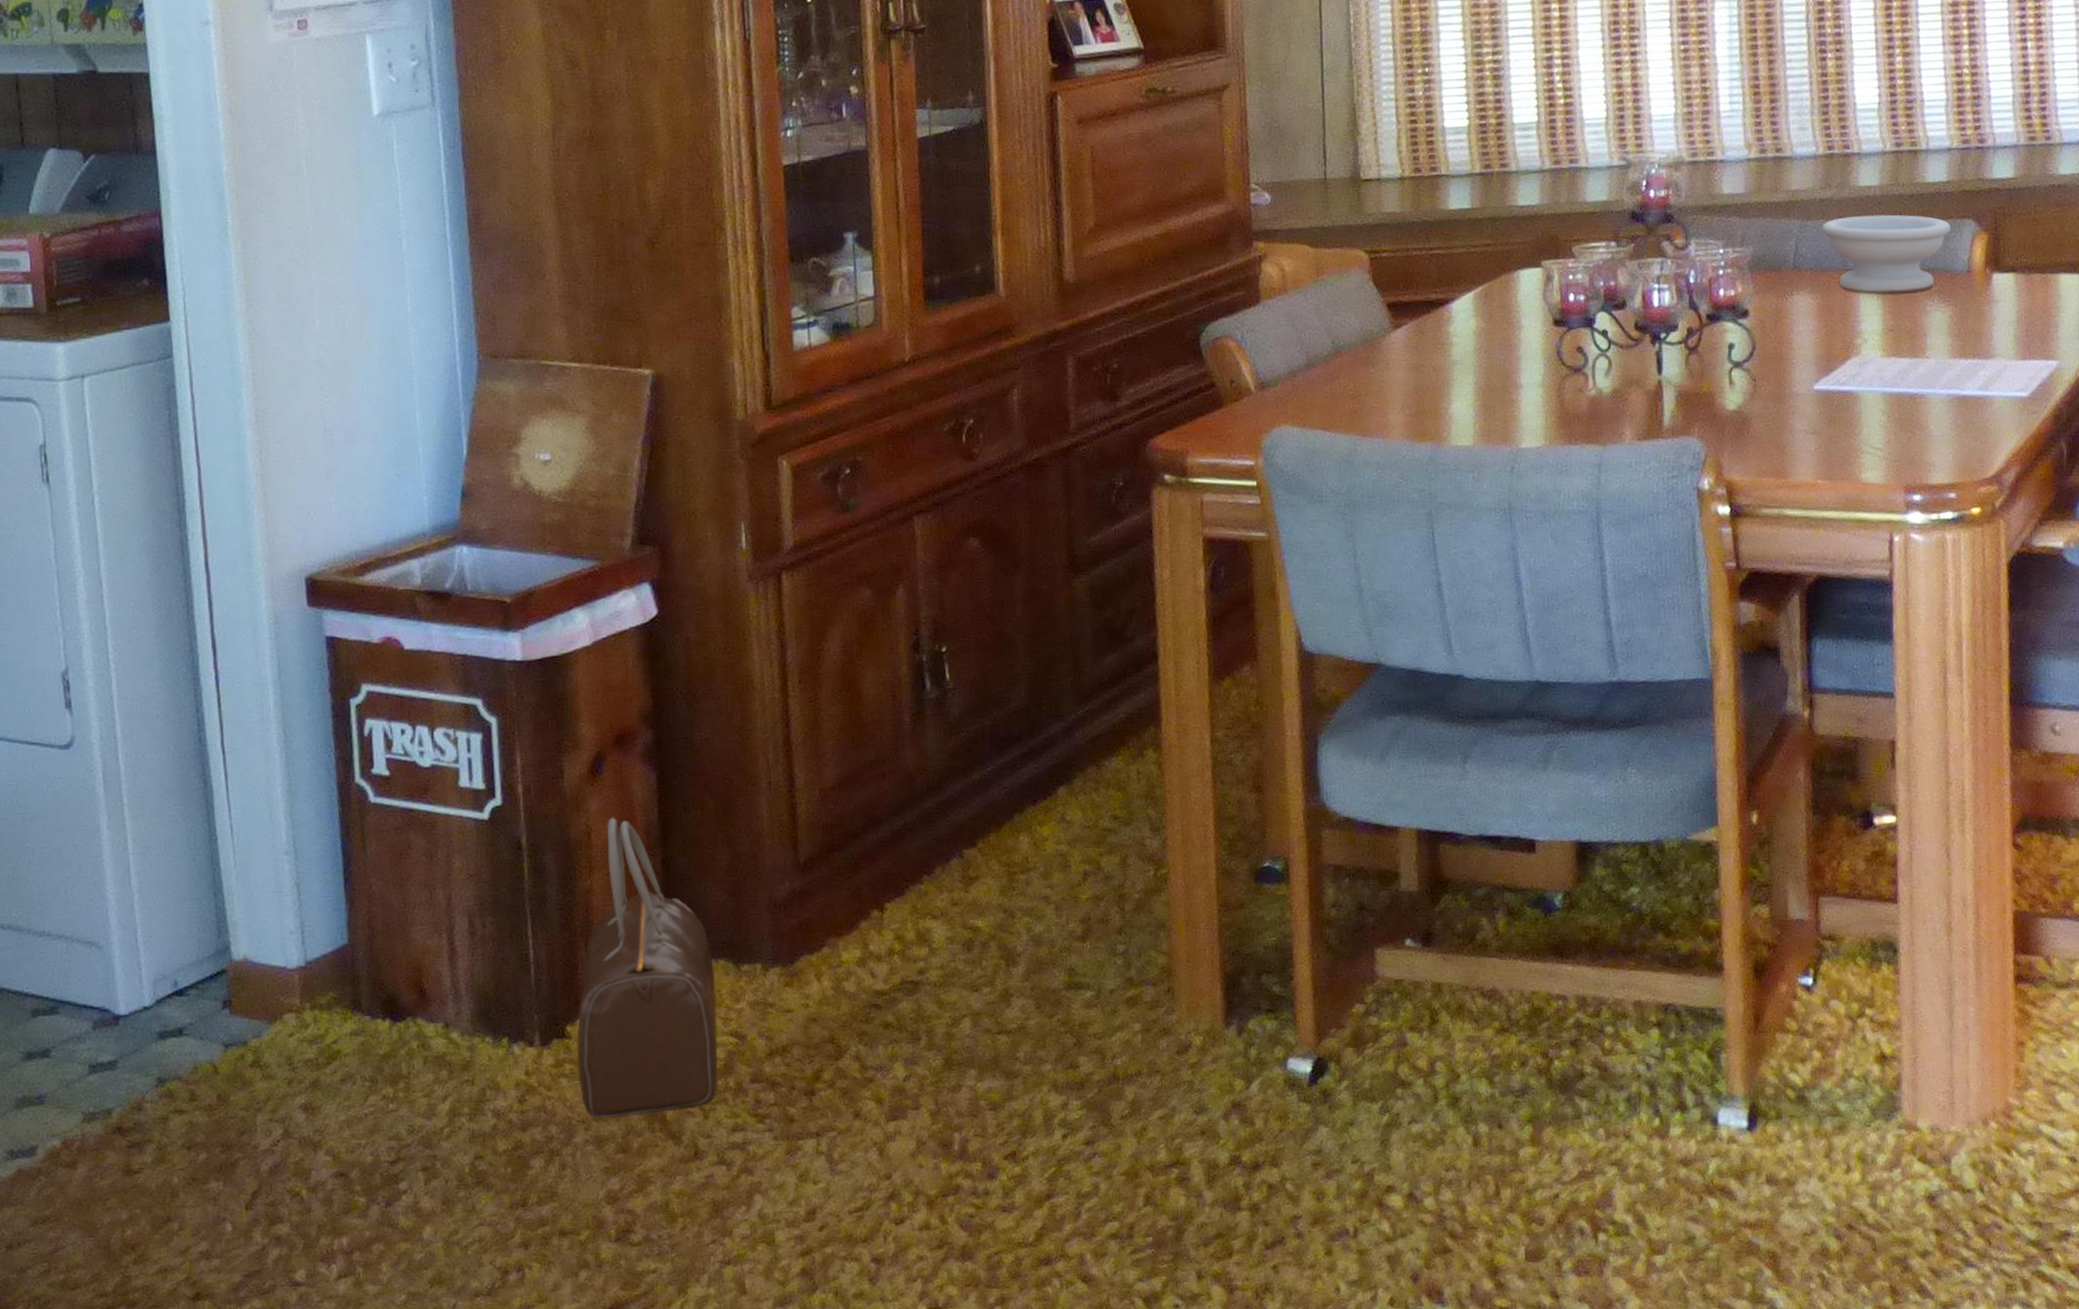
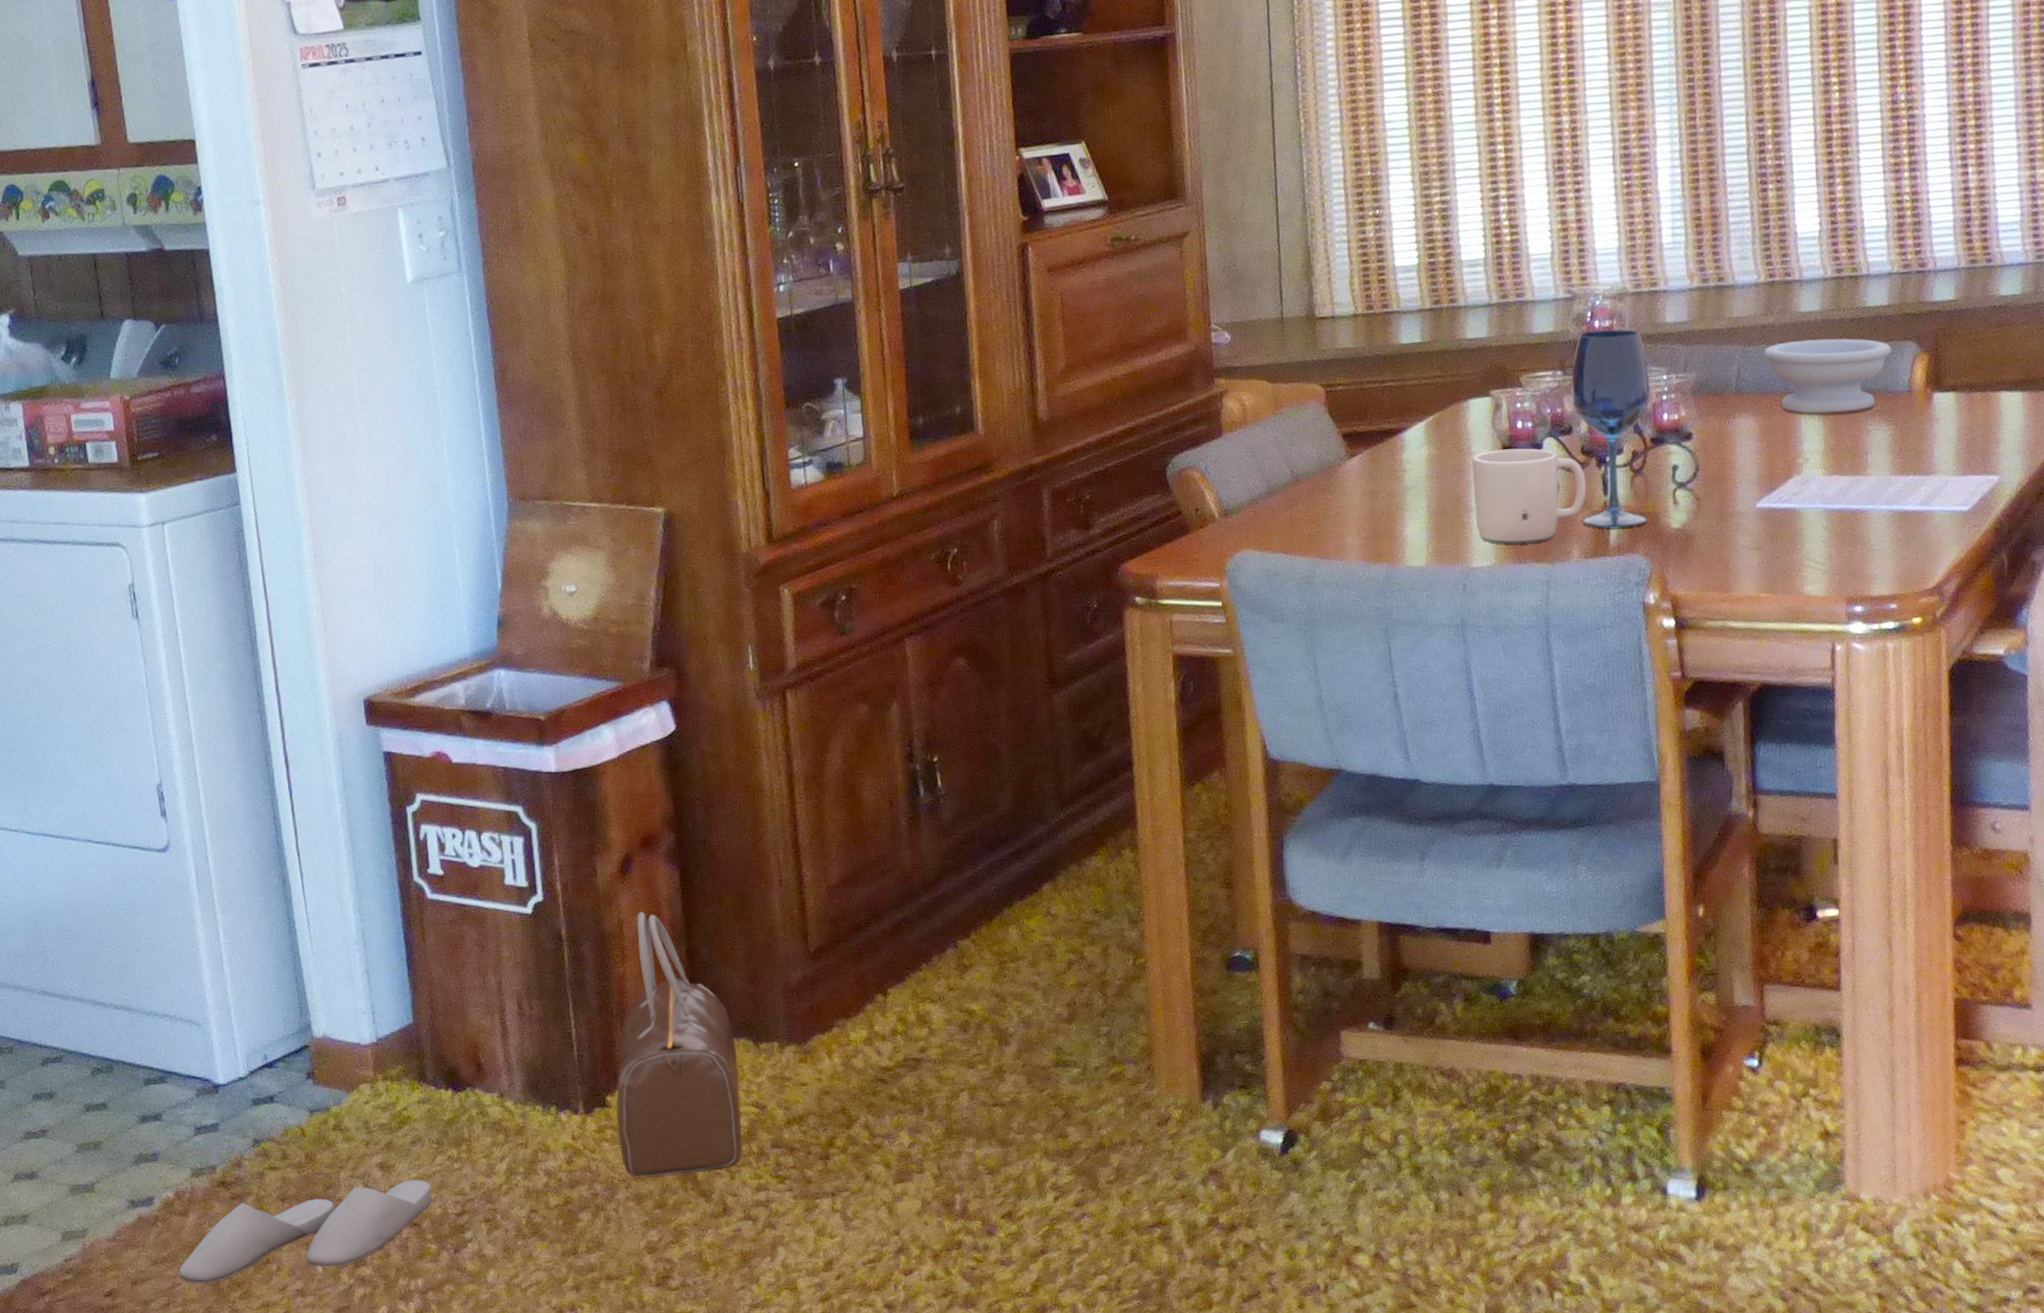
slippers: none [62,1123,363,1247] -> present [178,1180,432,1284]
mug: none [1522,322,1640,424] -> present [1472,448,1587,545]
wineglass: none [1625,199,1707,410] -> present [1571,329,1651,529]

